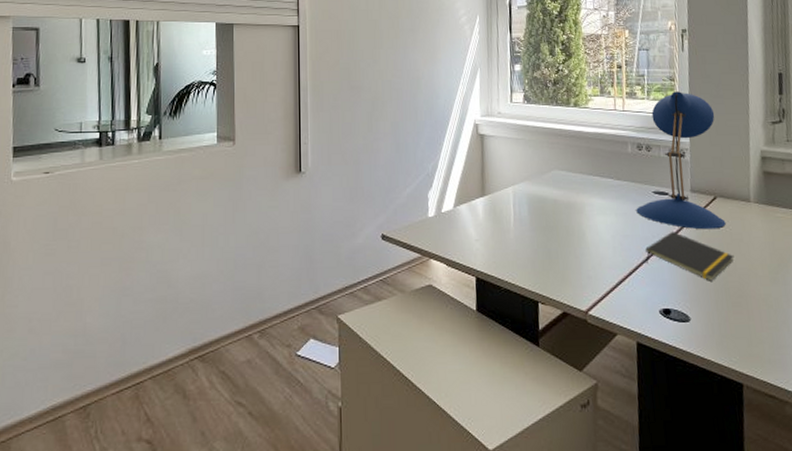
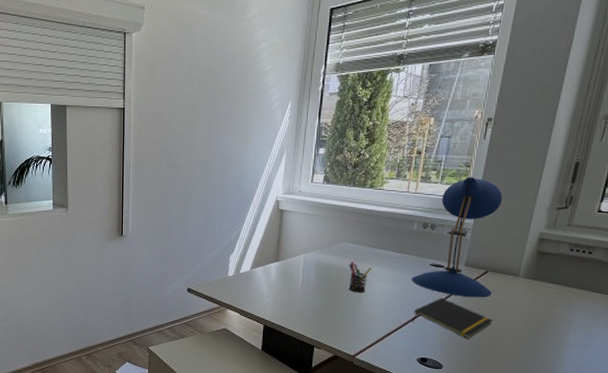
pen holder: none [564,192,590,231] -> present [348,261,371,293]

